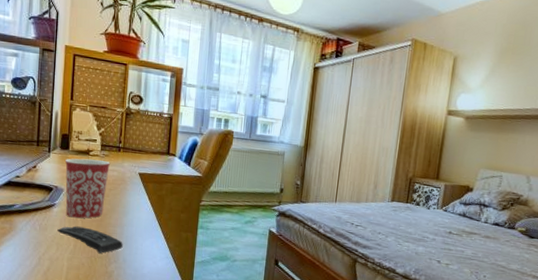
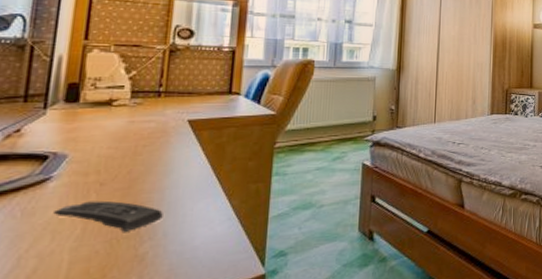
mug: present [65,158,111,219] -> none [70,111,146,191]

